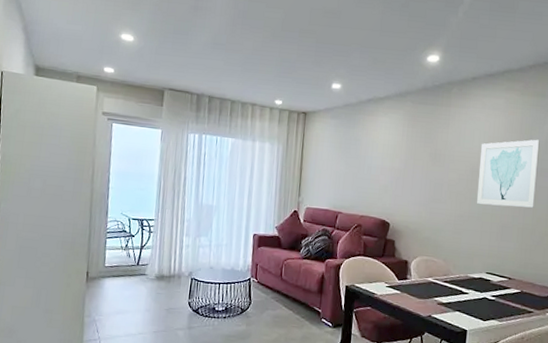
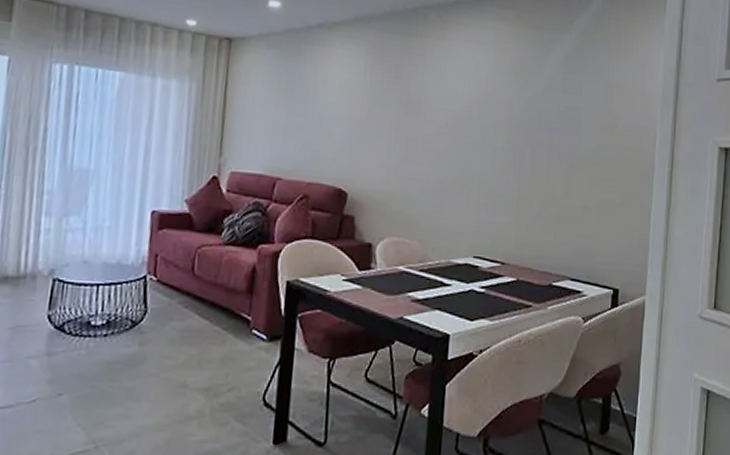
wall art: present [477,139,540,208] -> none [461,83,538,171]

